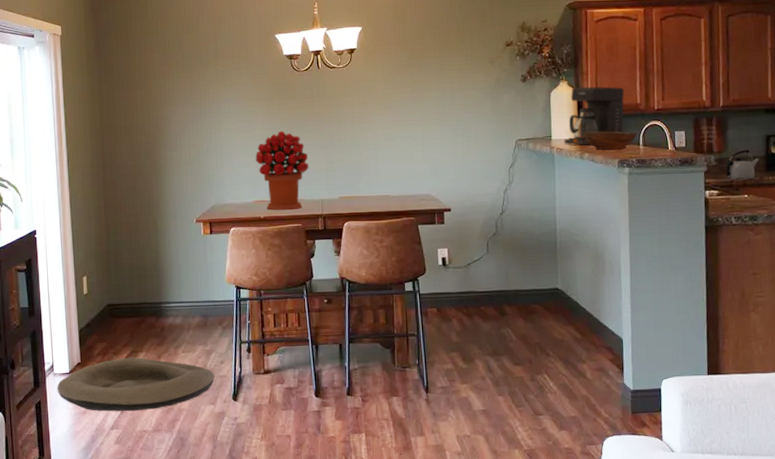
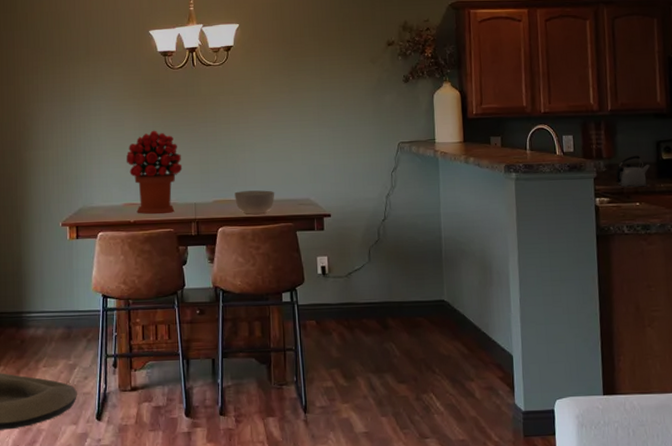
bowl: none [359,186,398,211] -> present [235,190,275,215]
coffee maker: present [564,86,625,146] -> none [448,88,510,150]
bowl: present [582,131,638,151] -> none [467,134,525,155]

